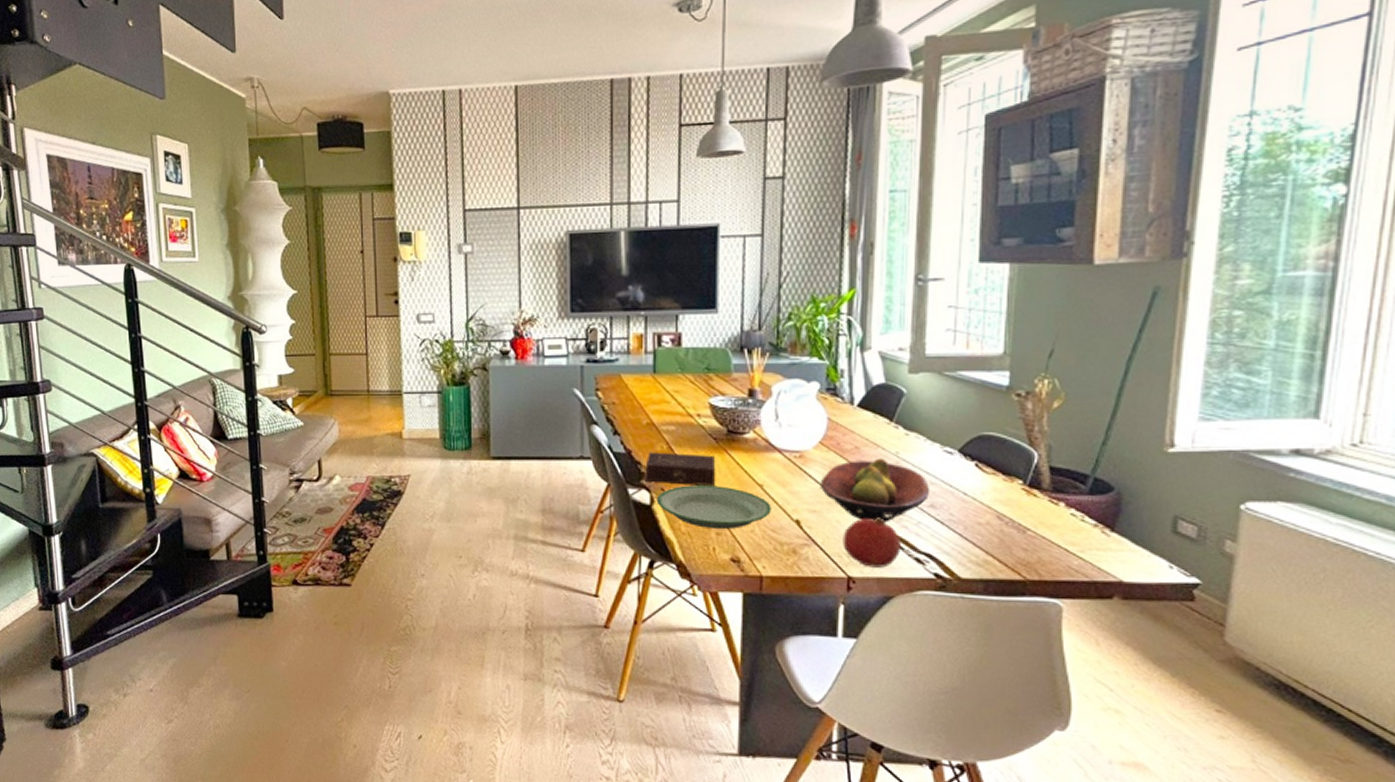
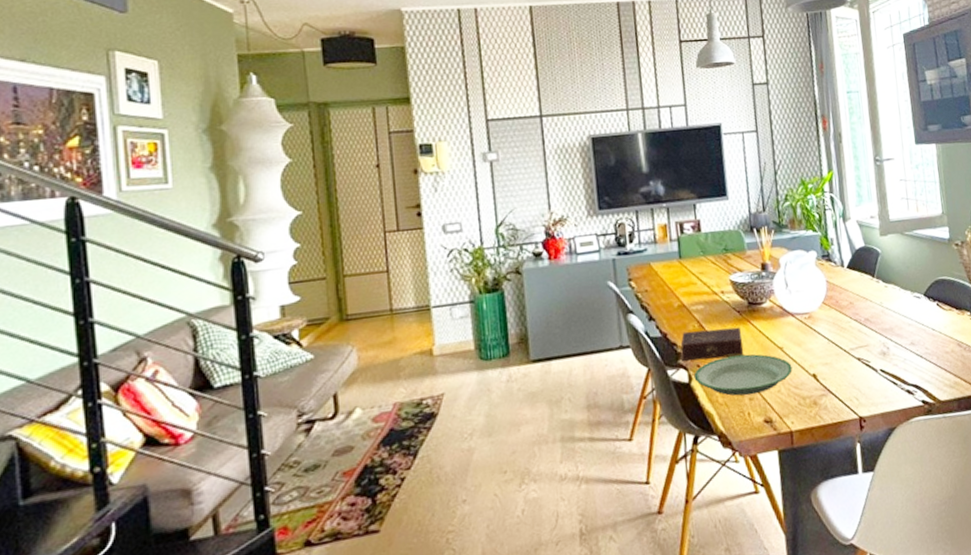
fruit bowl: present [819,458,929,522] -> none [827,309,909,366]
fruit: present [843,518,902,568] -> none [850,360,896,406]

